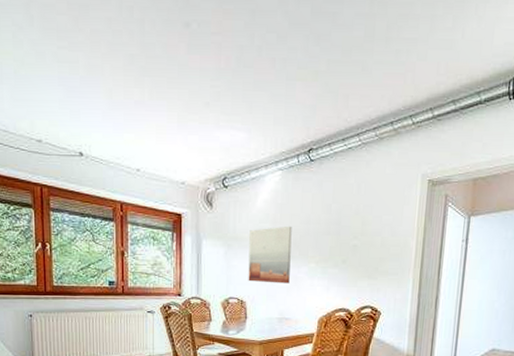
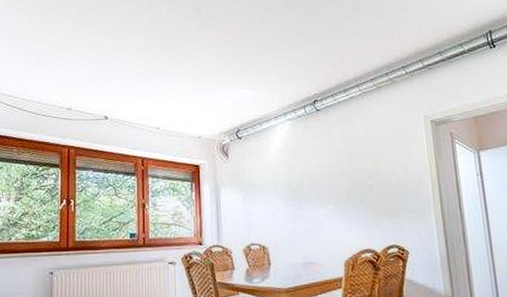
wall art: present [248,226,292,284] -> none [266,170,310,227]

